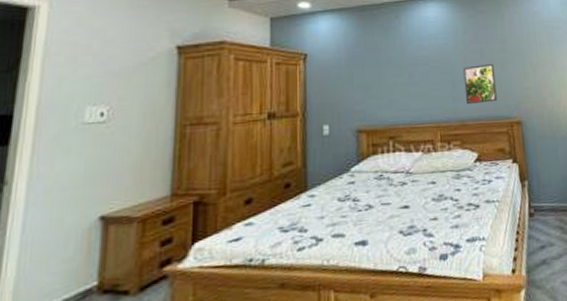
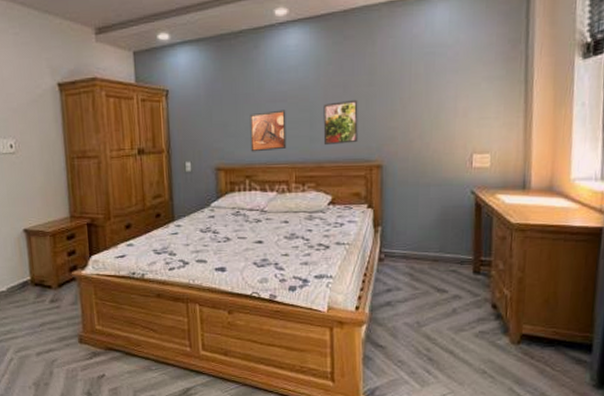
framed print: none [392,72,430,113] -> present [250,109,287,152]

